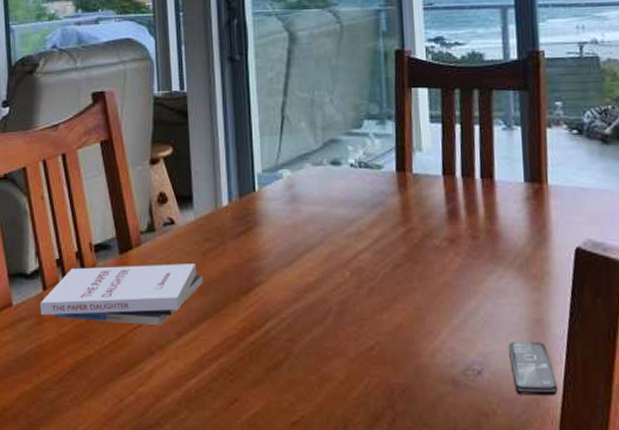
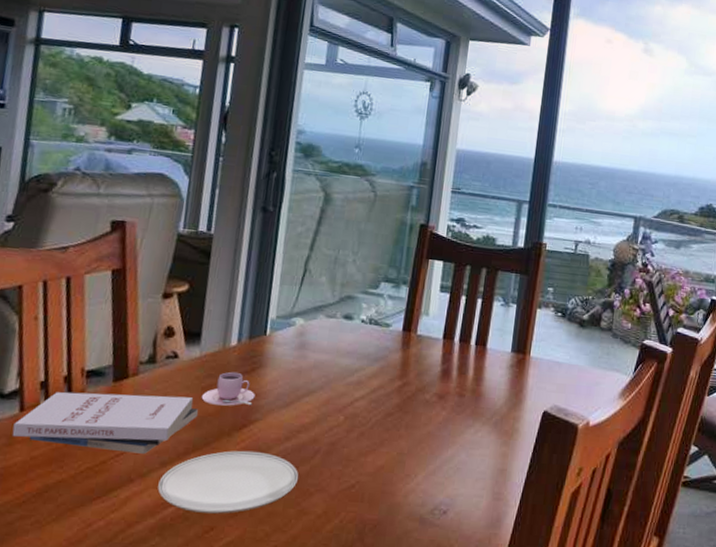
plate: none [178,315,314,384] -> present [157,450,299,514]
teacup: none [203,233,255,270] -> present [201,371,255,406]
mobile phone: present [508,342,557,396] -> none [472,487,509,535]

